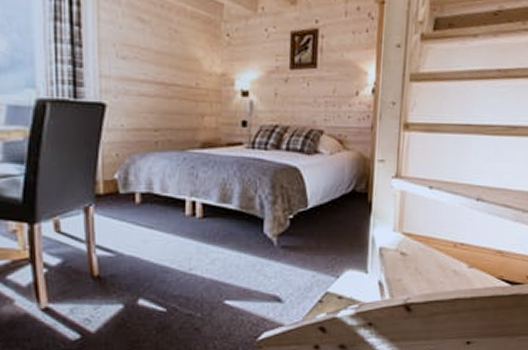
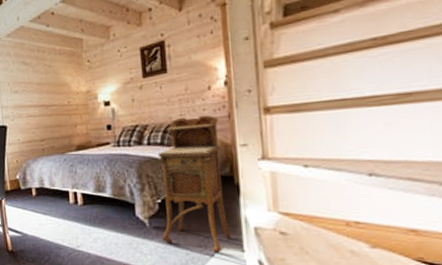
nightstand: none [290,122,361,274] -> present [157,115,232,253]

